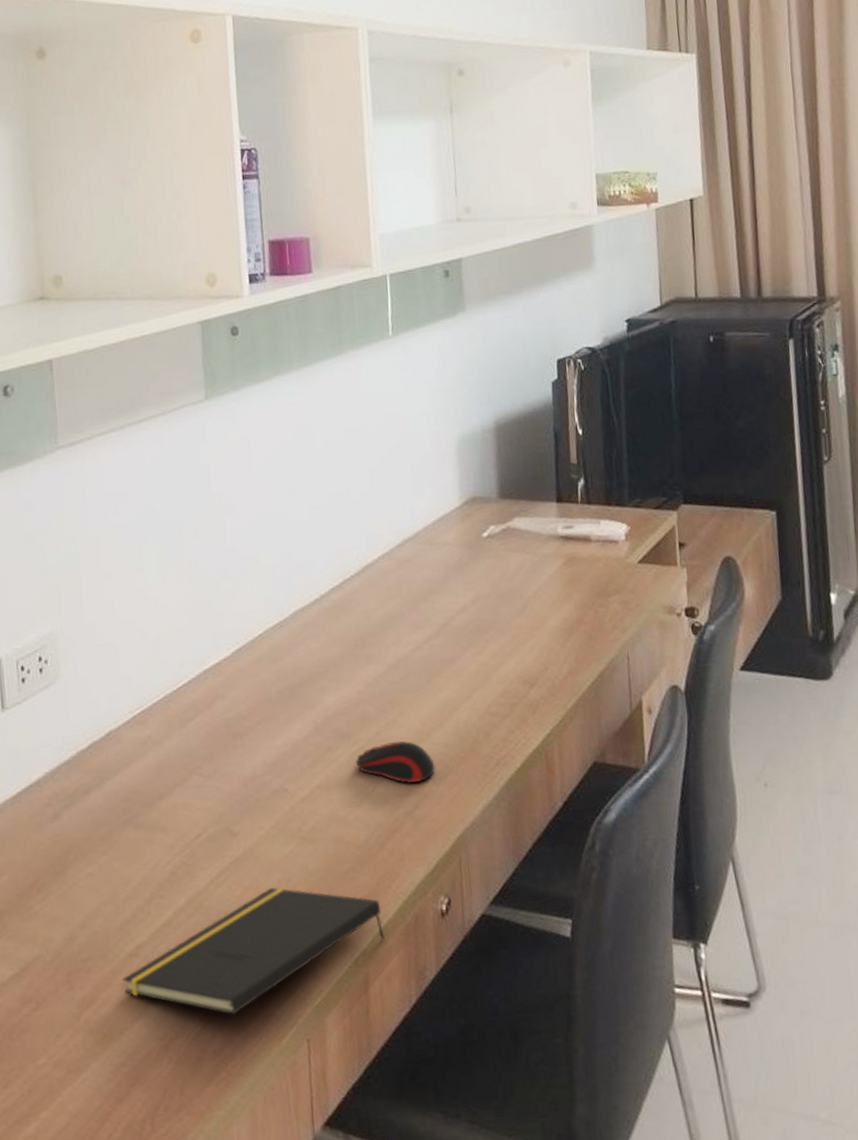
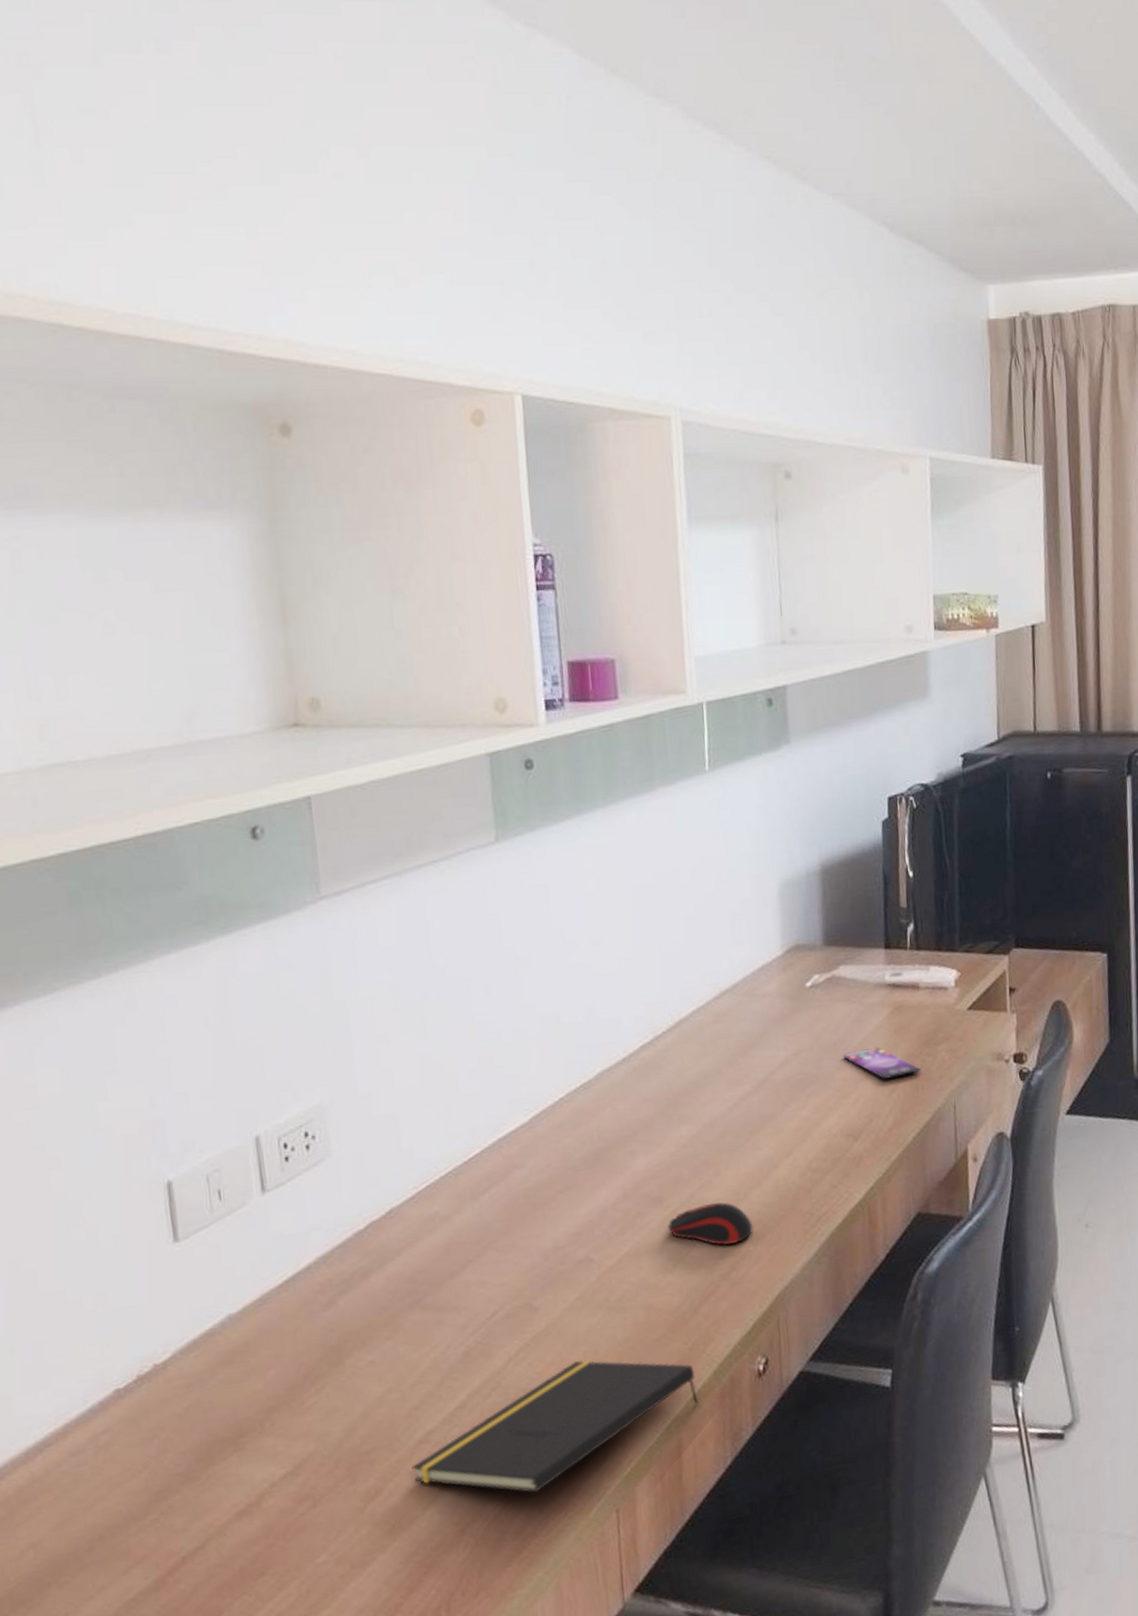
smartphone: none [518,596,594,628] -> present [843,1046,921,1079]

